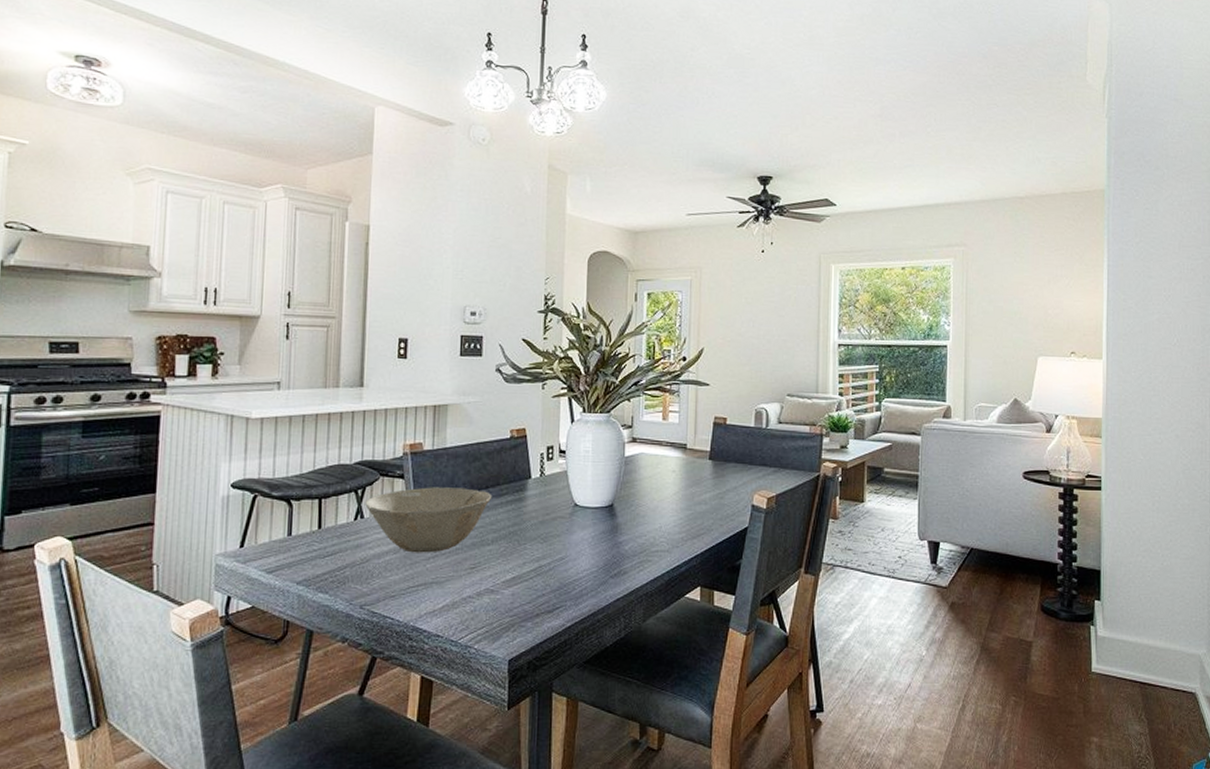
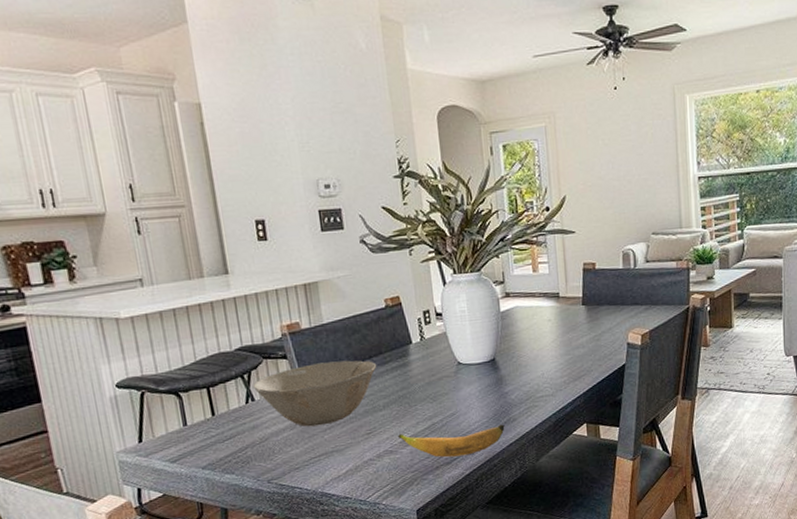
banana: none [502,573,614,606] -> present [398,424,505,458]

